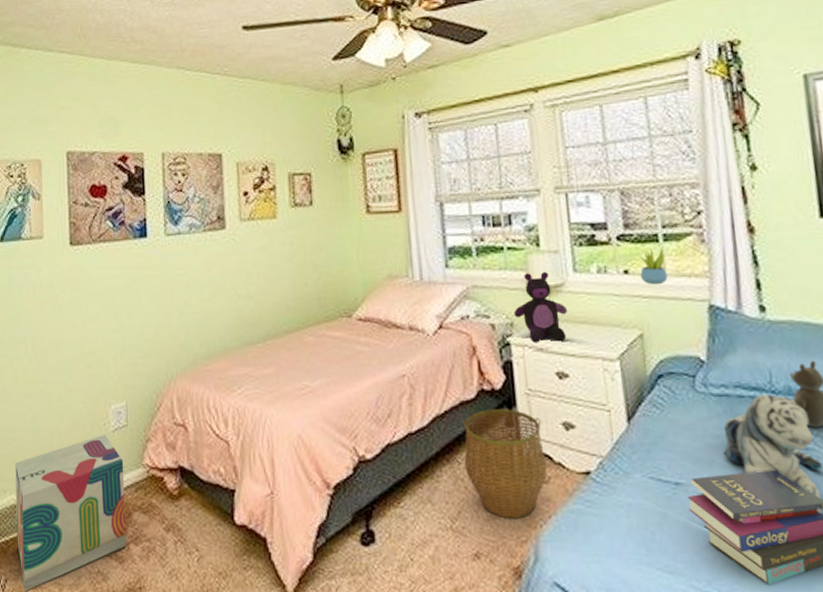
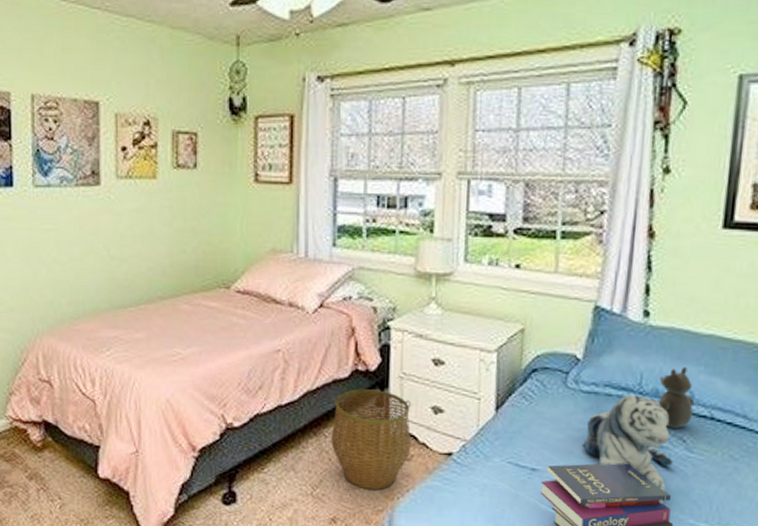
stuffed animal: present [513,271,568,343] -> none [397,258,453,330]
succulent plant: present [640,248,668,285] -> none [531,245,559,282]

